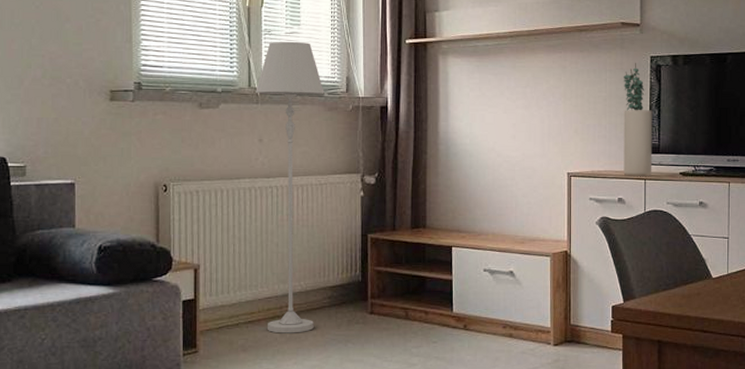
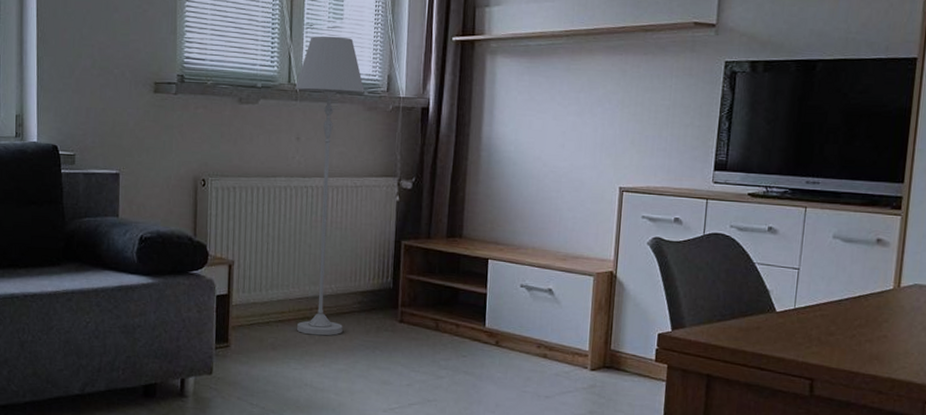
vase: present [623,62,653,176] -> none [682,67,723,196]

